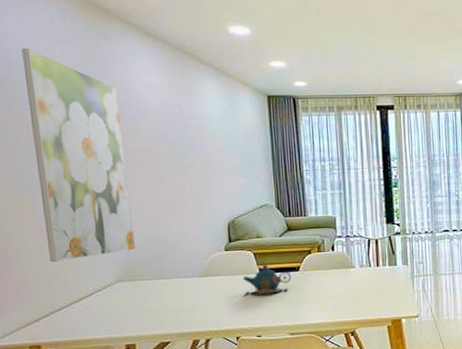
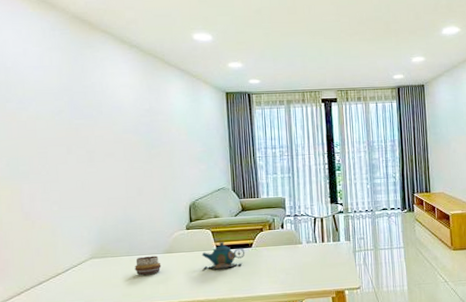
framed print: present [21,49,136,263] -> none [17,57,108,242]
decorative bowl: none [168,279,198,301] -> present [135,255,162,275]

